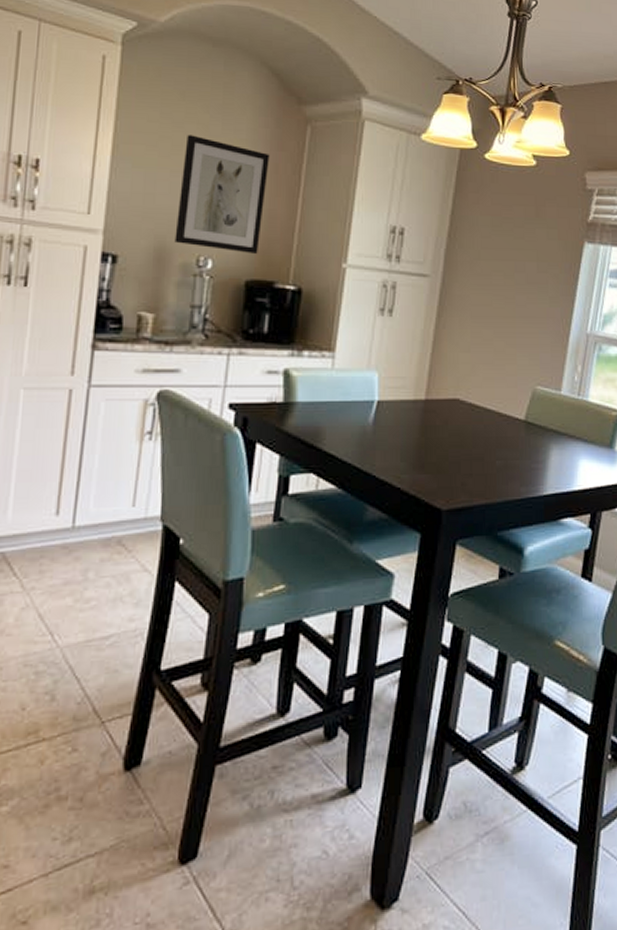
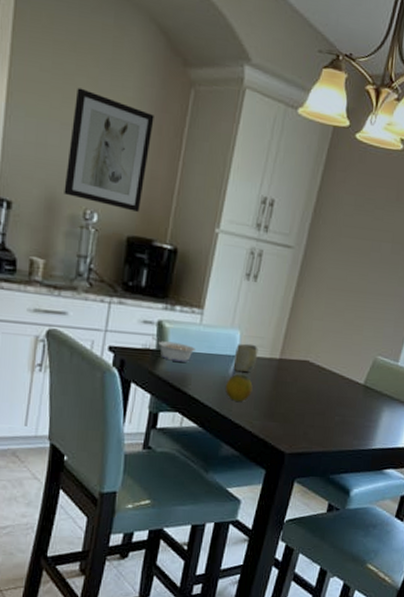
legume: none [278,389,328,414] -> present [152,337,195,362]
fruit: none [365,421,397,454] -> present [225,373,253,402]
cup: none [373,386,400,419] -> present [233,343,258,372]

